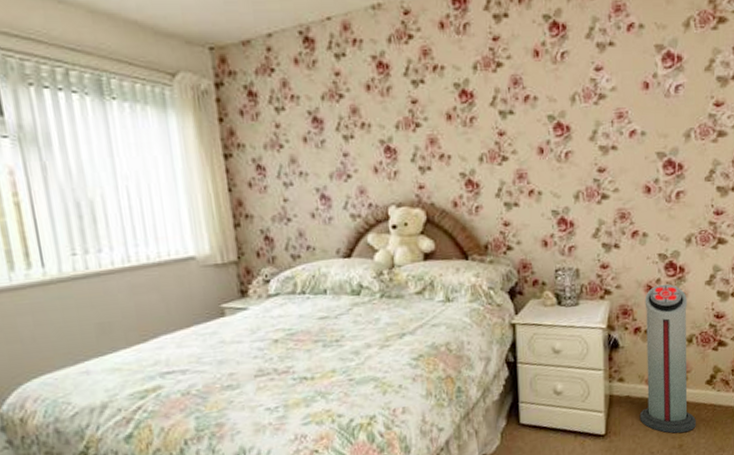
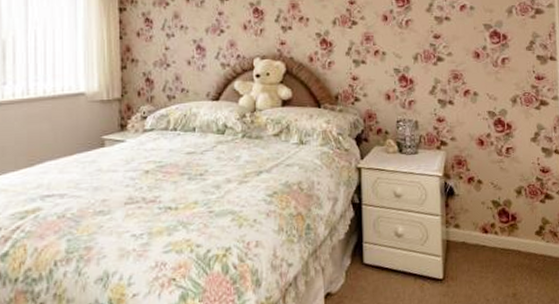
air purifier: present [639,284,696,434] -> none [475,138,528,282]

